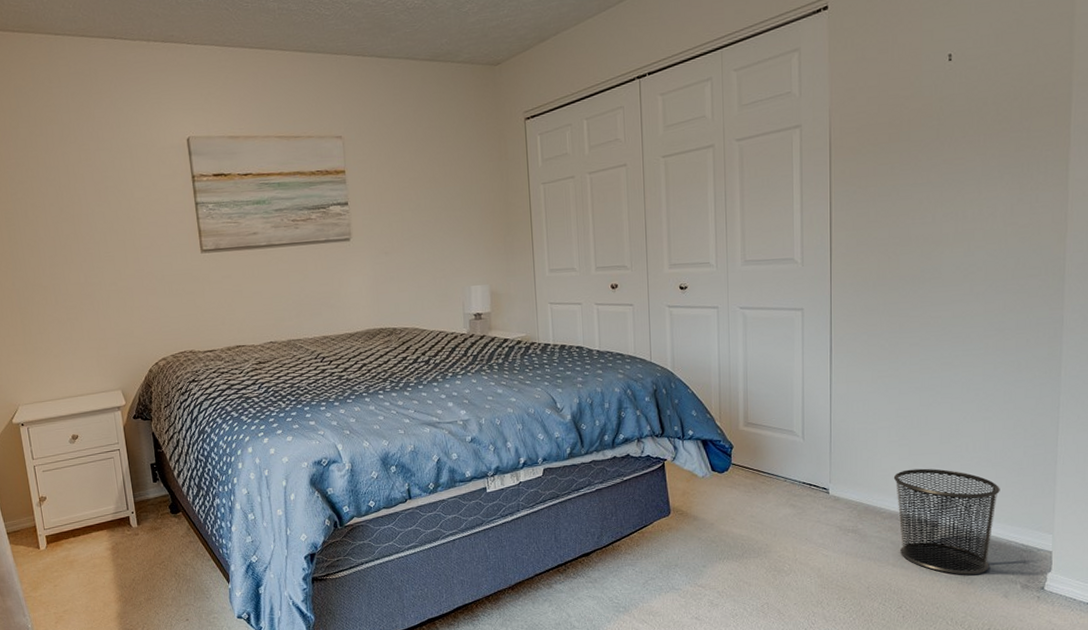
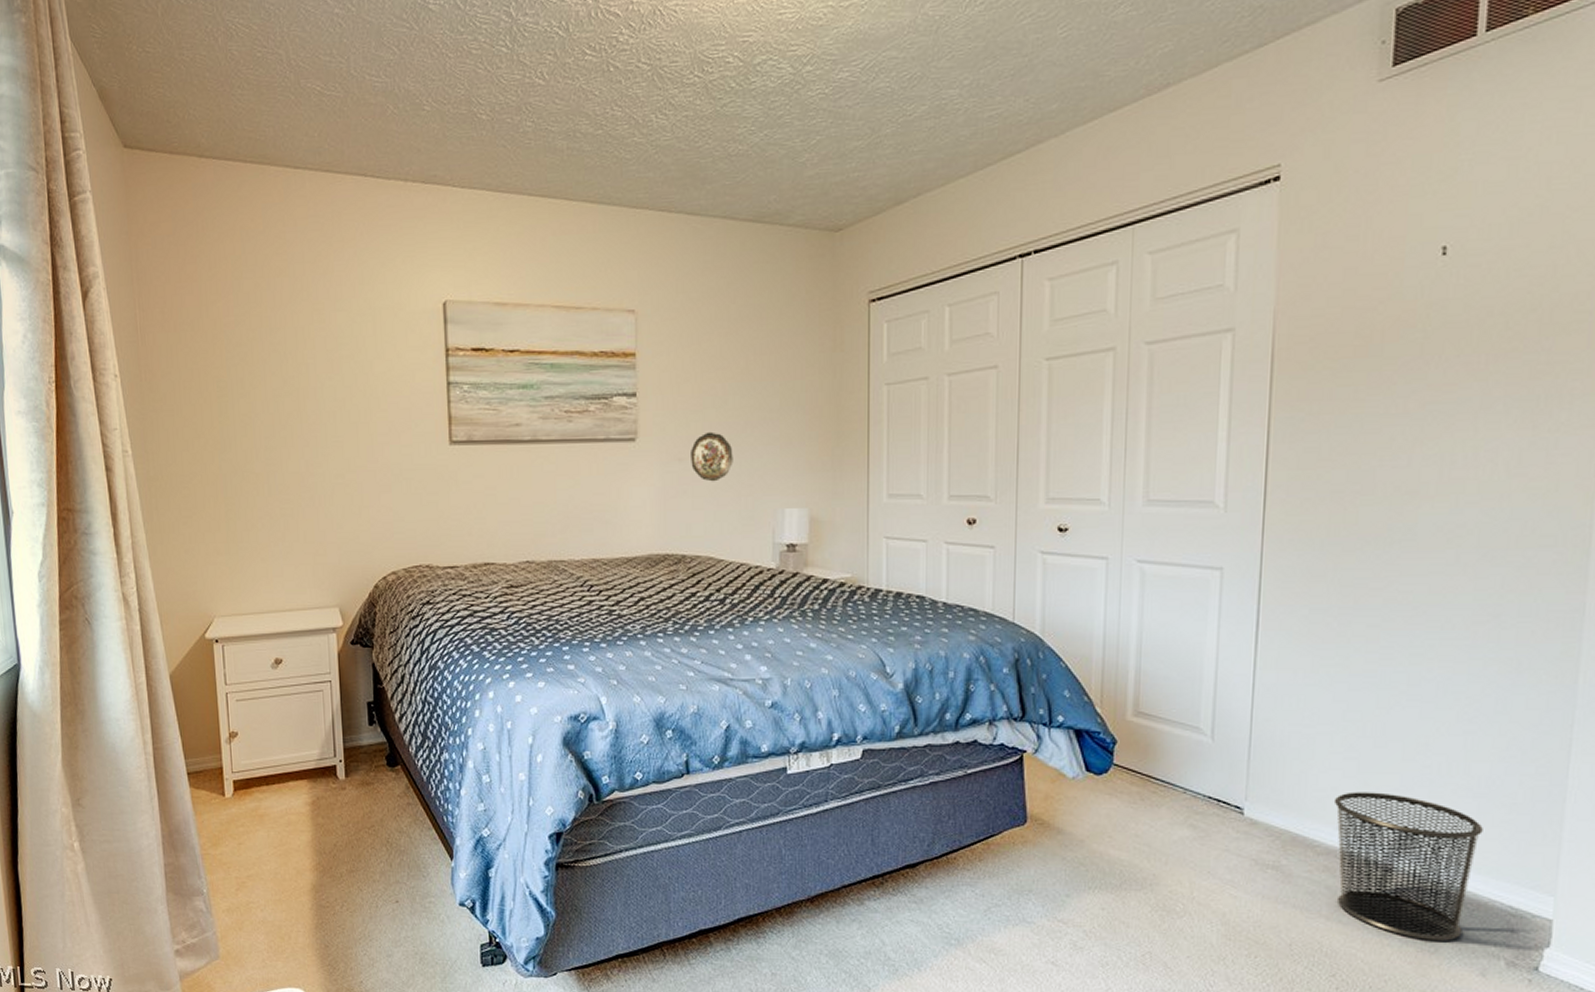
decorative plate: none [394,229,428,269] -> present [691,431,733,482]

